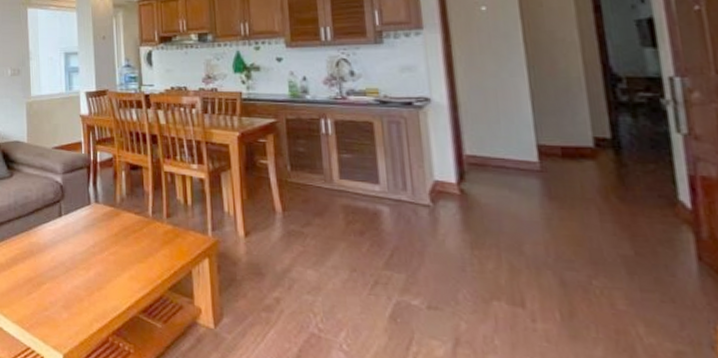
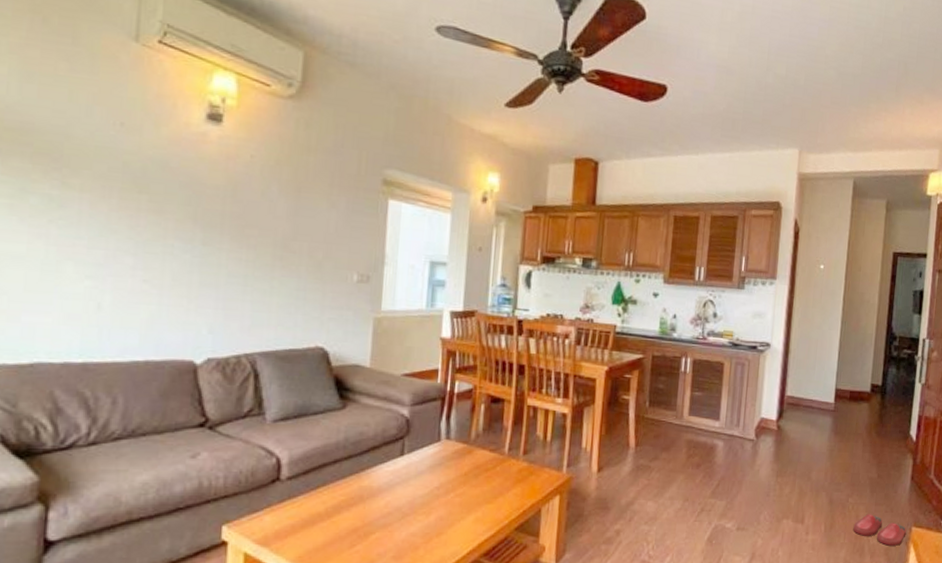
slippers: none [608,302,710,350] -> present [853,514,907,546]

